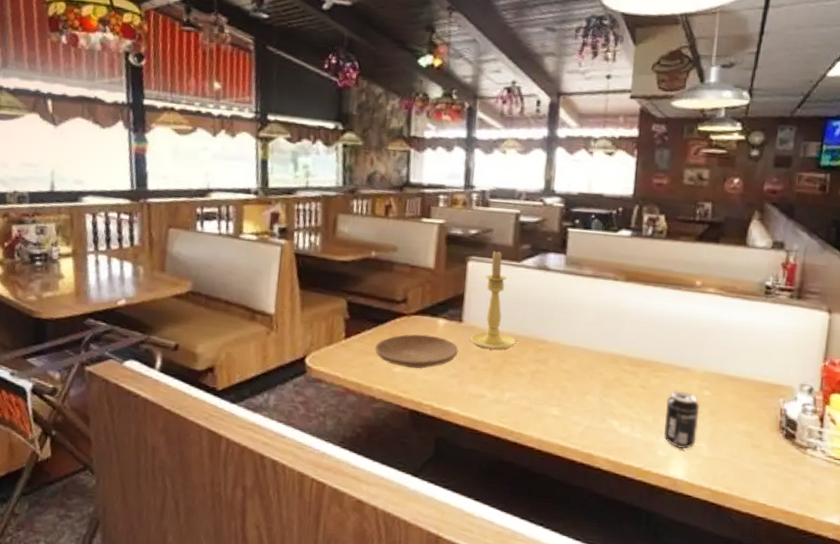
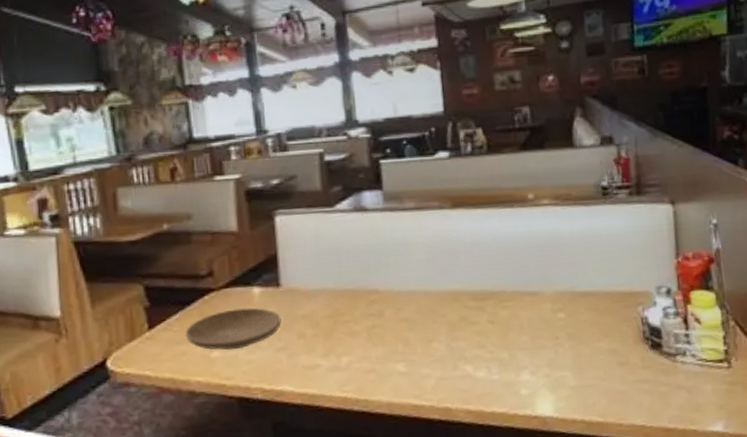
candle holder: present [470,250,516,350] -> none [292,198,344,311]
beverage can: present [664,391,700,449] -> none [519,318,559,383]

